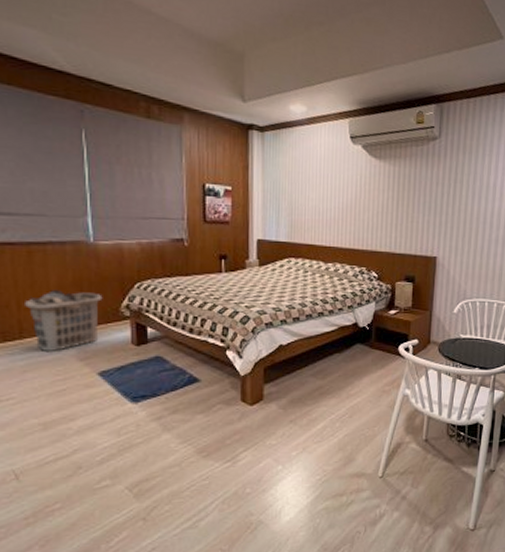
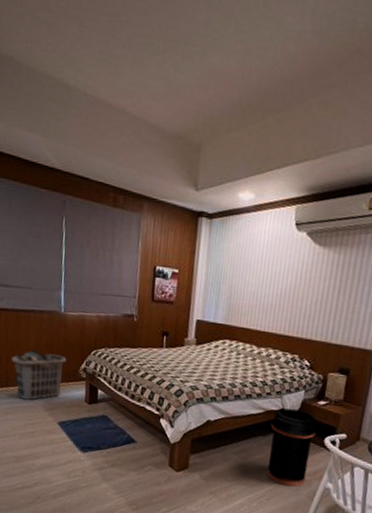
trash can: none [345,321,391,399] -> present [266,408,317,487]

